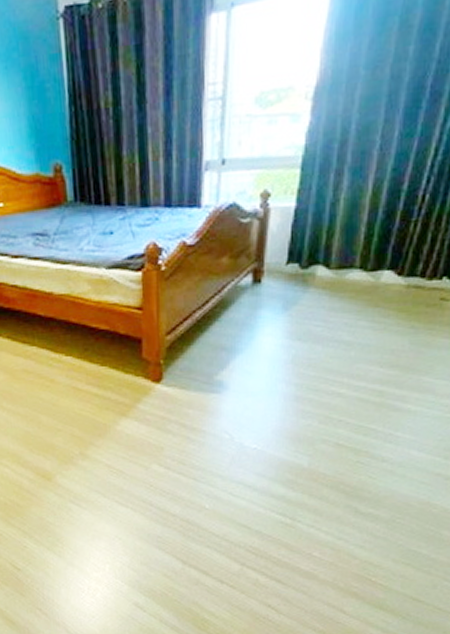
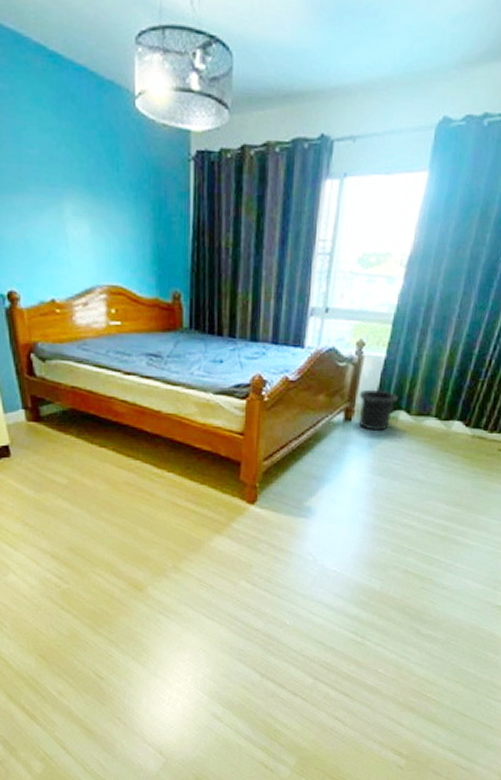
trash can: none [267,243,313,293] -> present [358,389,398,432]

